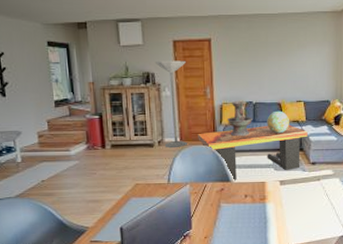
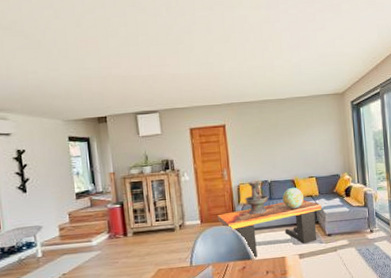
floor lamp: present [156,60,187,148] -> none [174,146,208,231]

